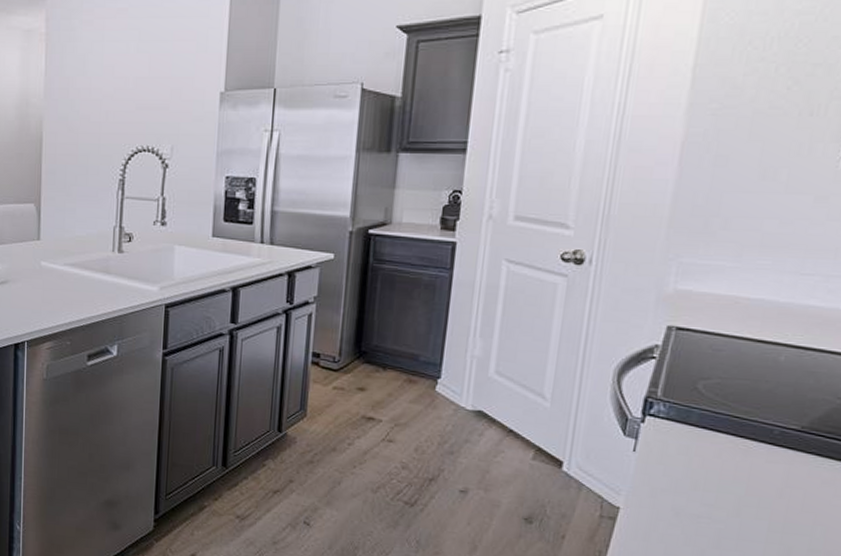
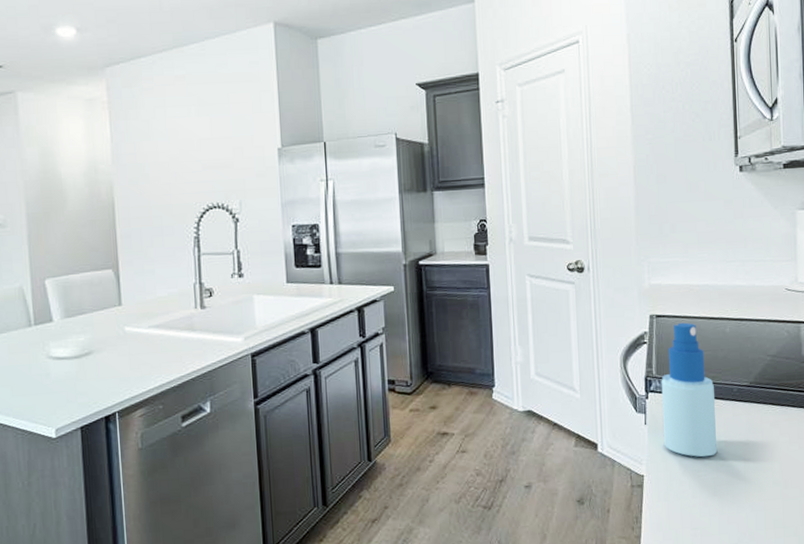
spray bottle: none [655,340,745,504] -> present [661,322,718,457]

